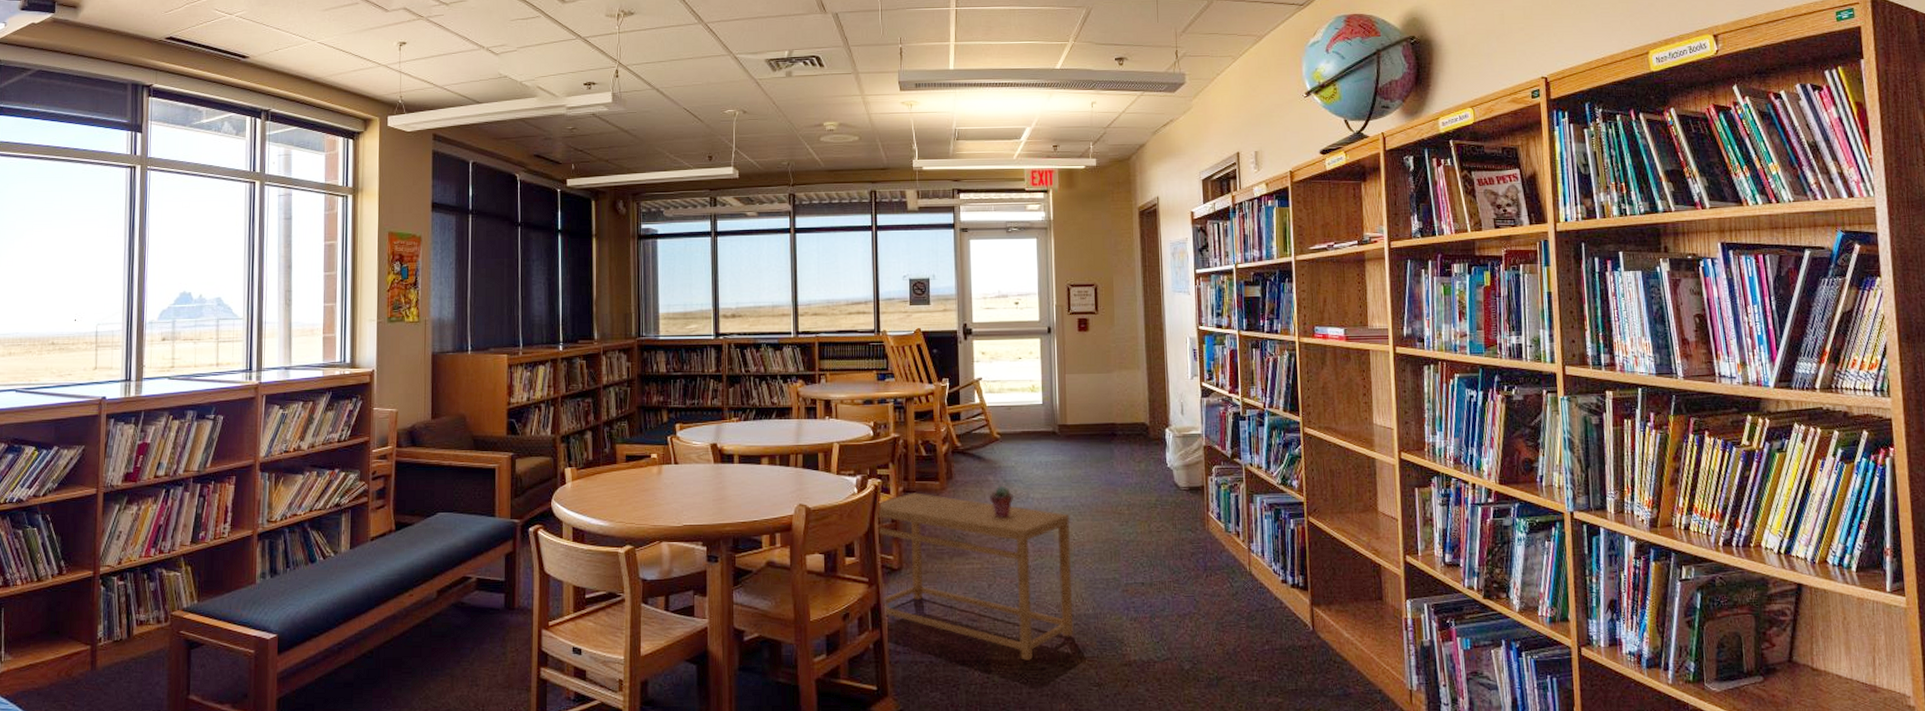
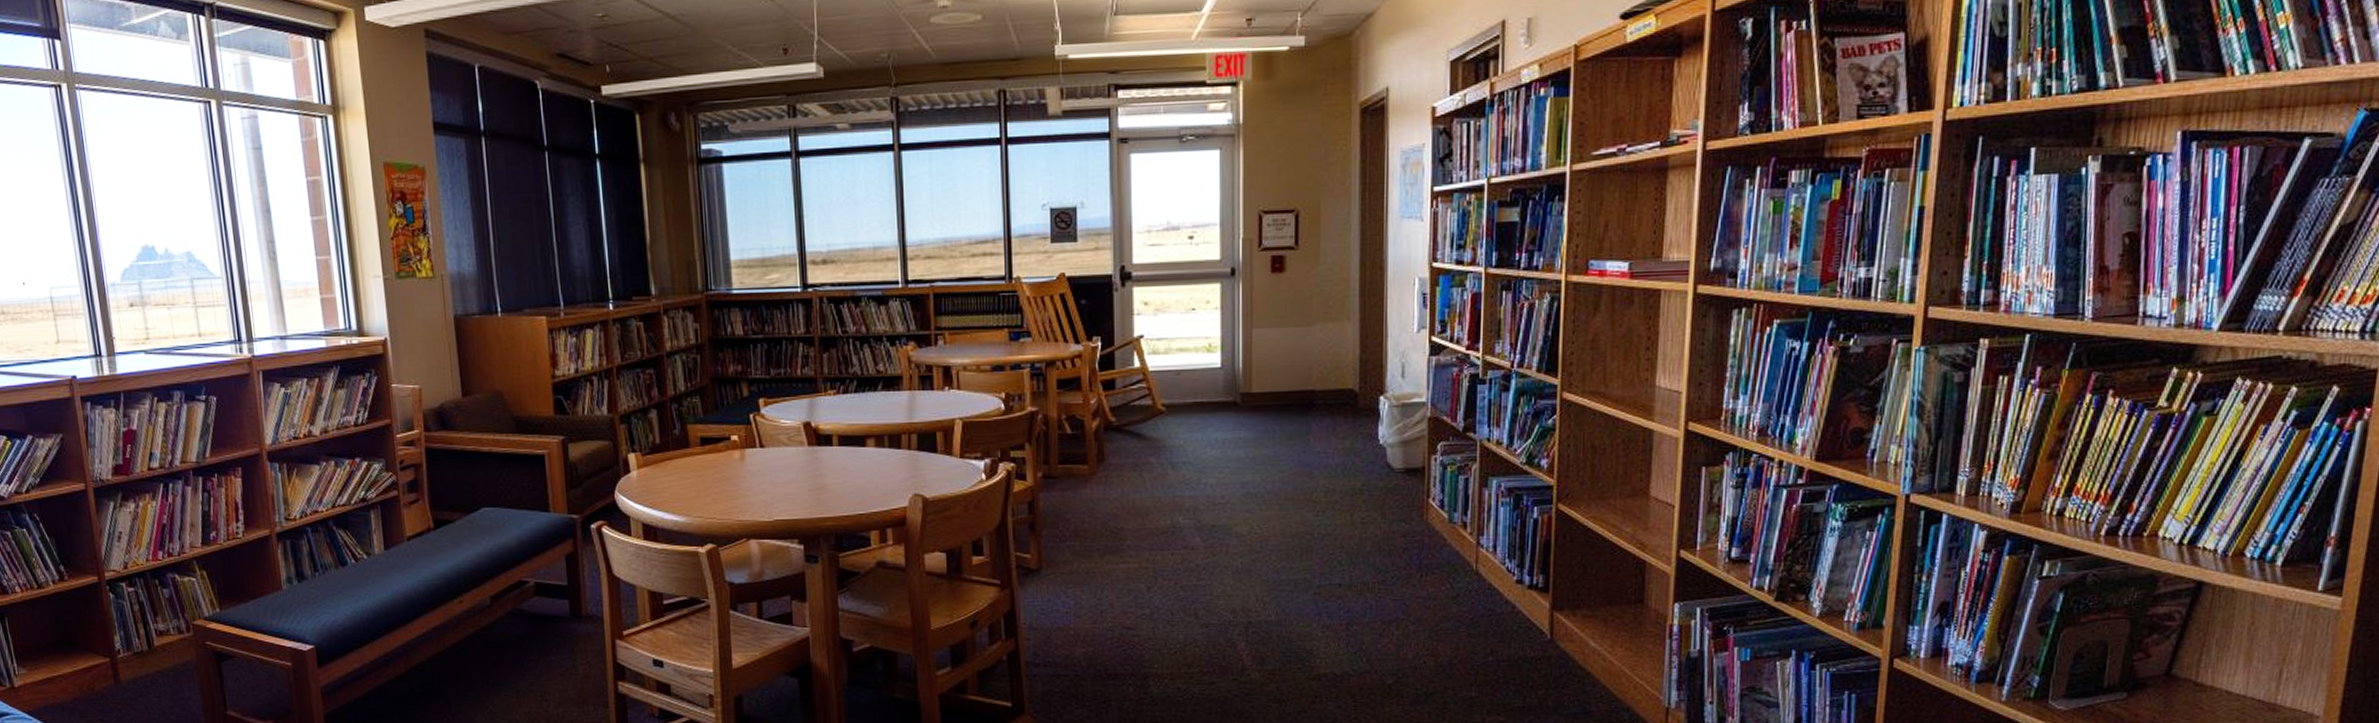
side table: present [877,492,1074,660] -> none [1011,478,1252,674]
potted succulent: present [990,485,1013,518] -> none [1151,469,1181,508]

